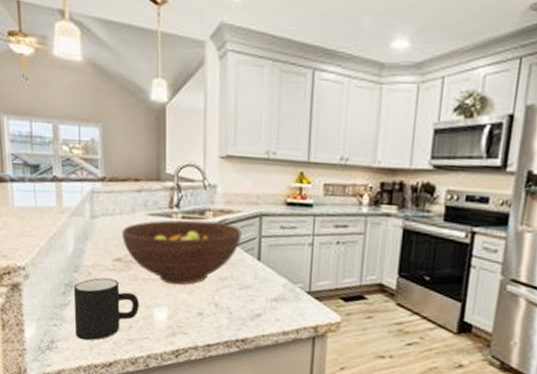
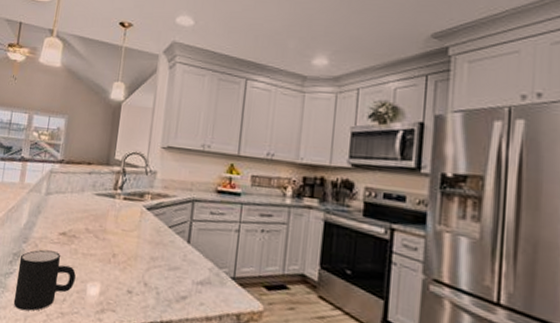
fruit bowl: present [122,219,242,285] -> none [69,200,175,263]

